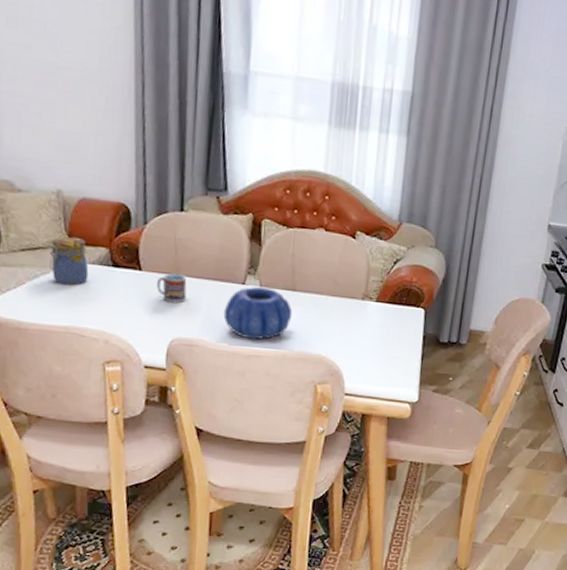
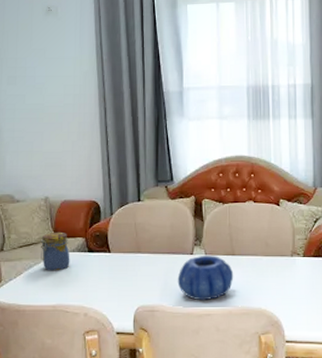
cup: present [157,273,187,304] -> none [123,252,147,277]

